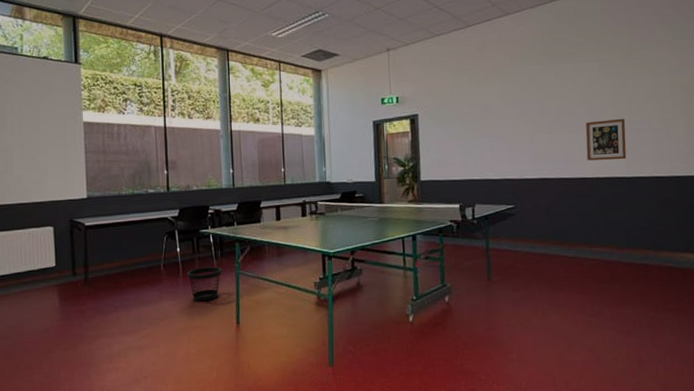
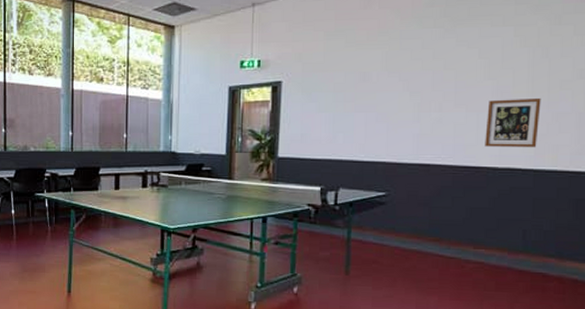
wastebasket: present [186,266,222,302] -> none [20,232,56,267]

